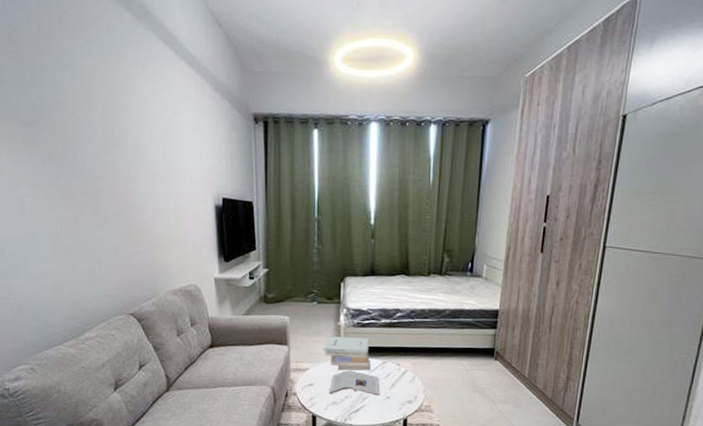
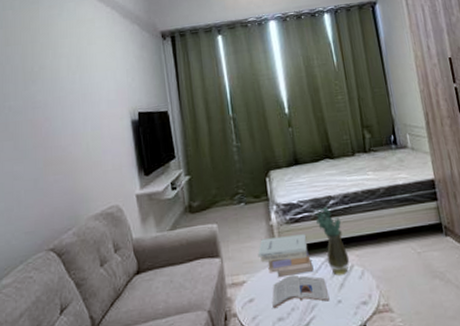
vase: none [381,316,405,377] -> present [315,206,350,276]

